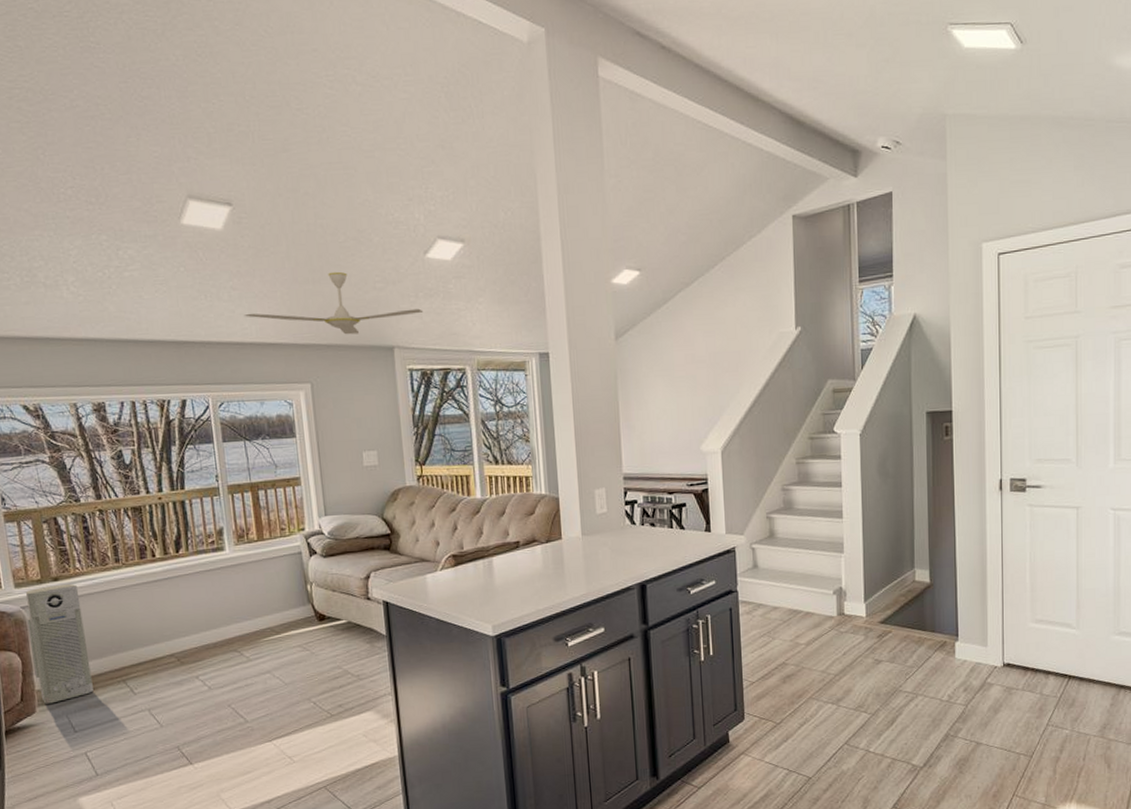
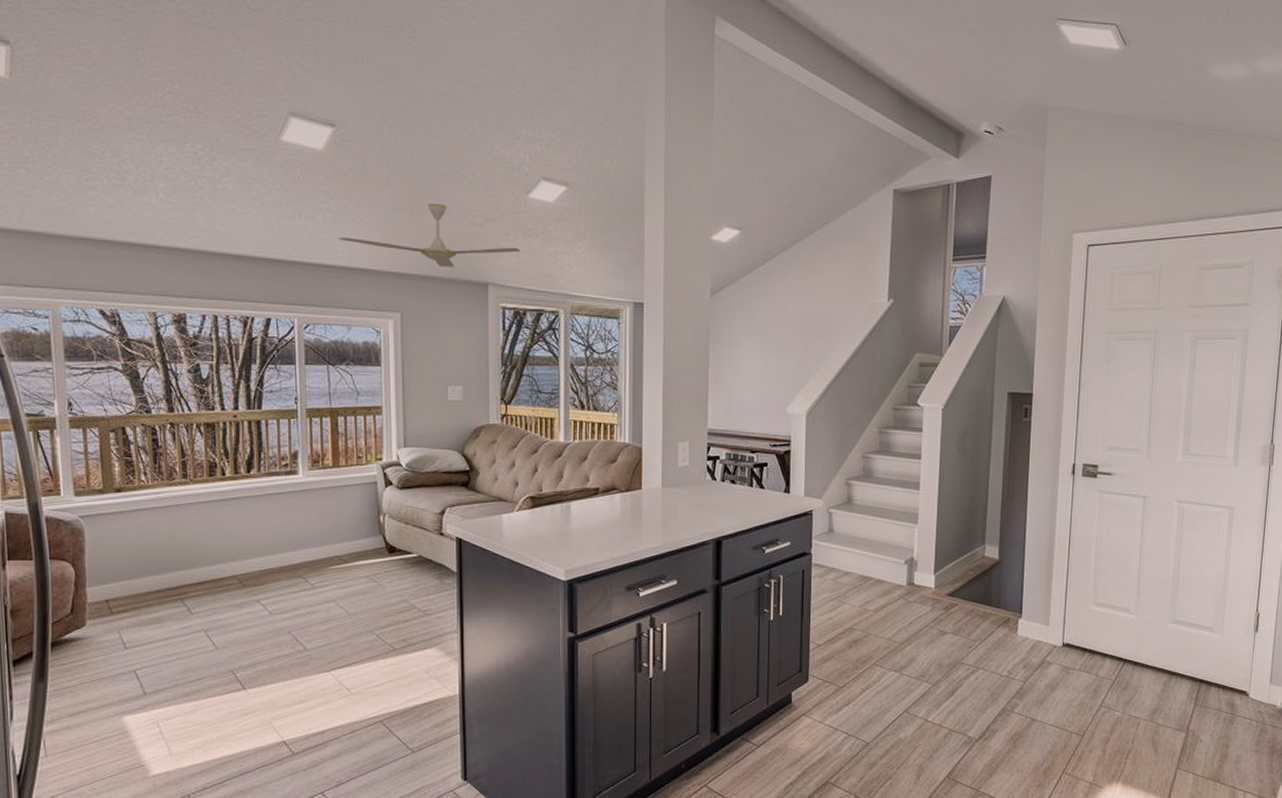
air purifier: present [26,583,94,704] -> none [85,495,149,618]

